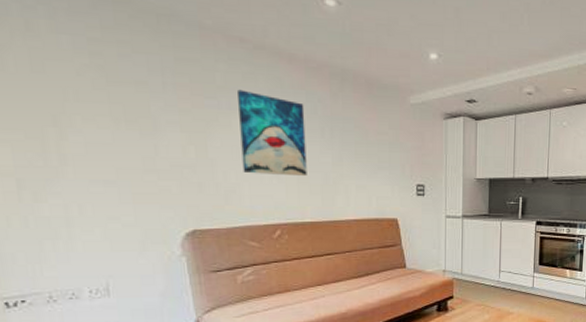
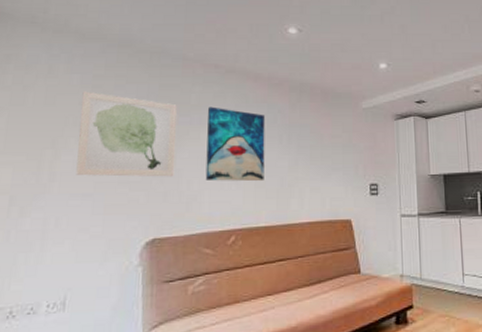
wall art: none [78,58,207,167] -> present [76,91,177,177]

